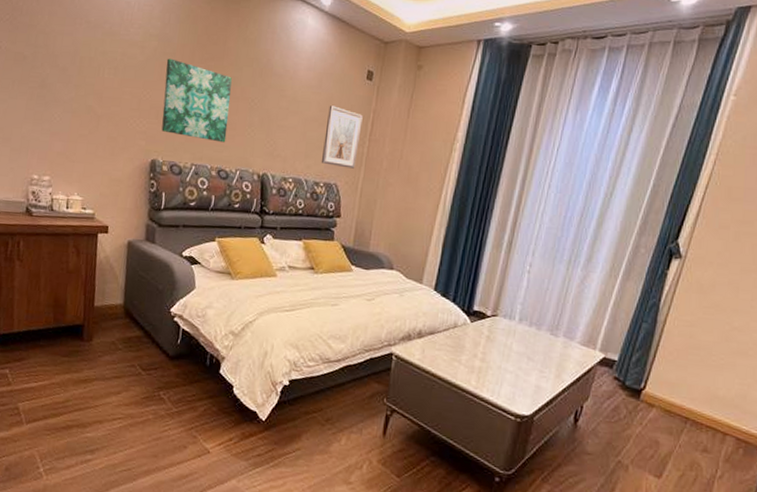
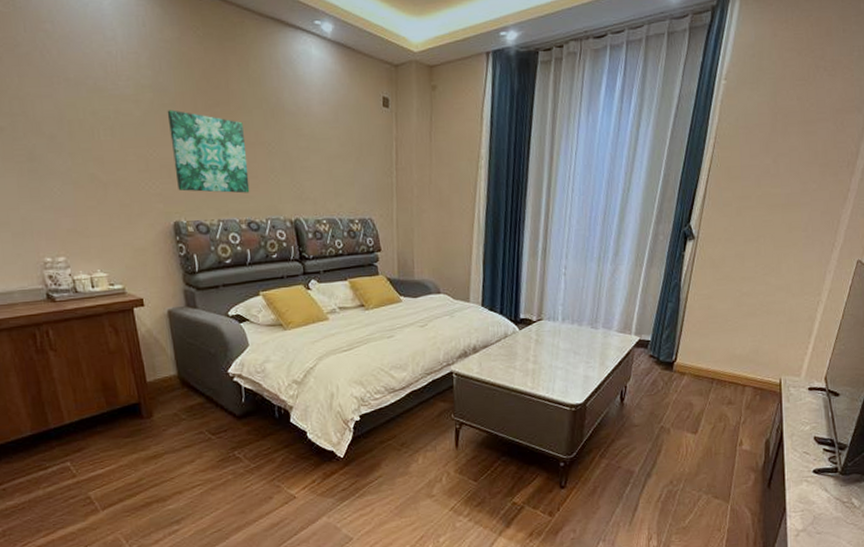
picture frame: present [321,105,363,169] -> none [350,139,387,201]

